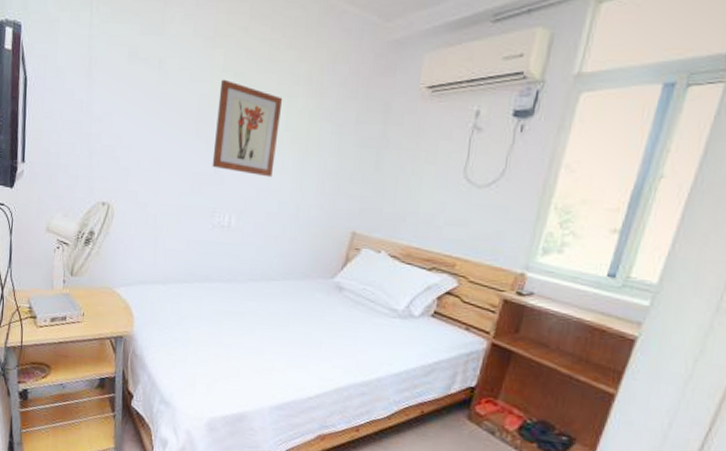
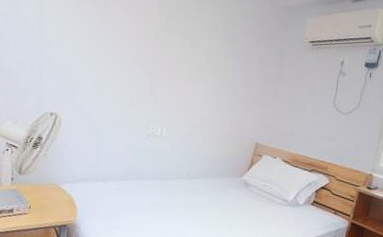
wall art: present [212,79,283,178] -> none [148,21,205,100]

